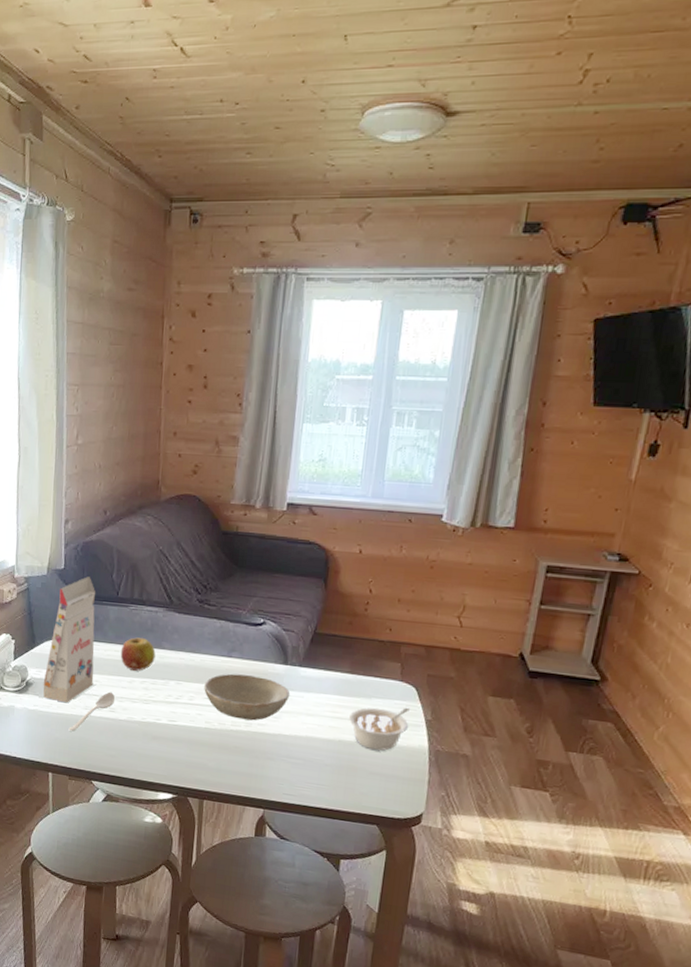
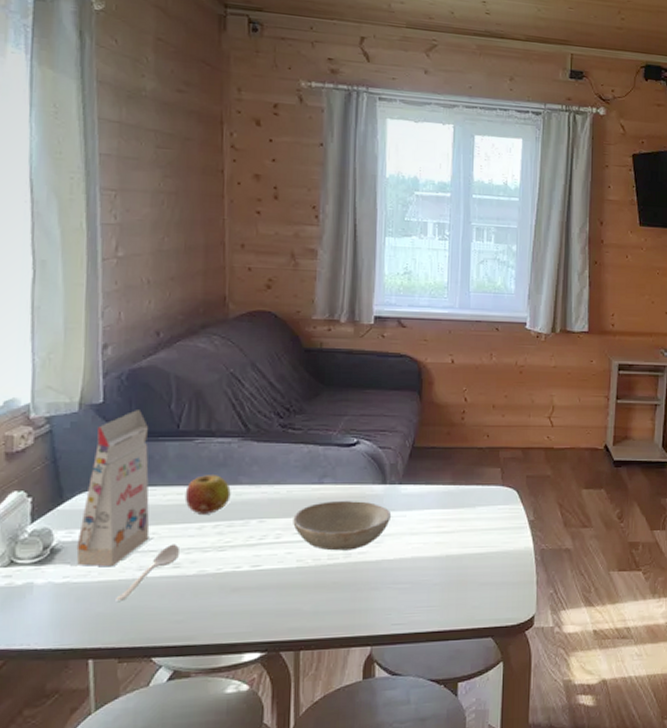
legume: present [349,707,410,751] -> none [455,511,514,559]

